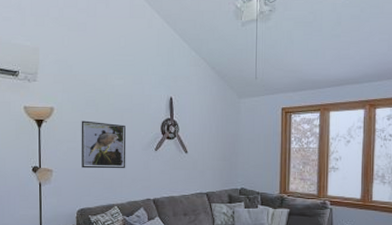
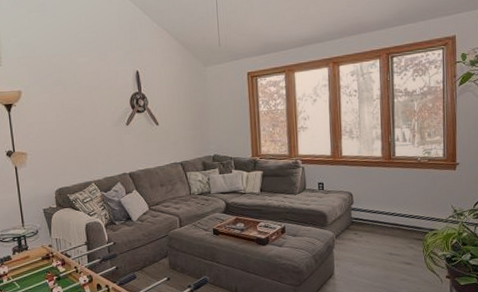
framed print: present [81,120,126,169] -> none [50,101,99,149]

